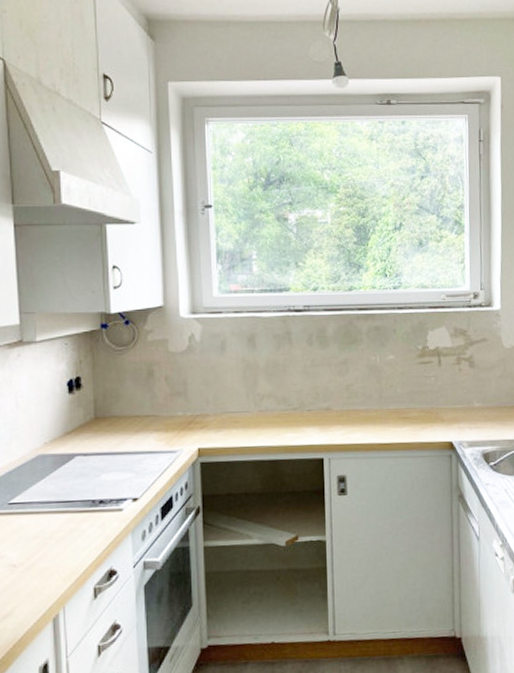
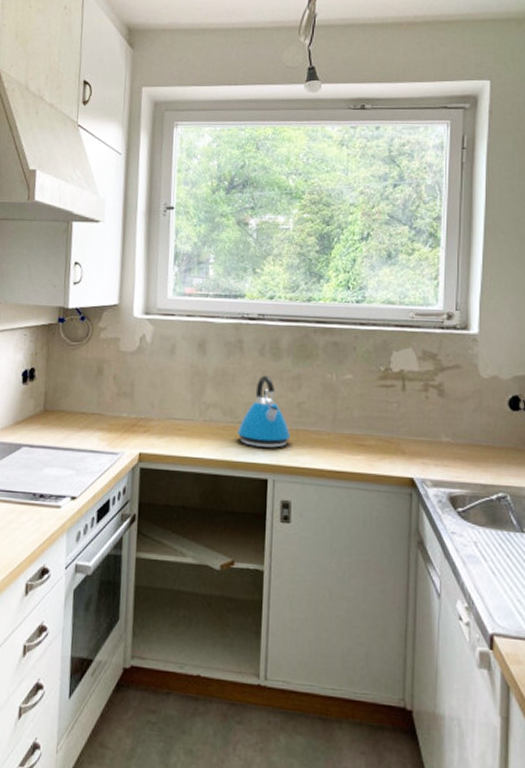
kettle: none [291,363,342,430] -> present [236,375,291,448]

